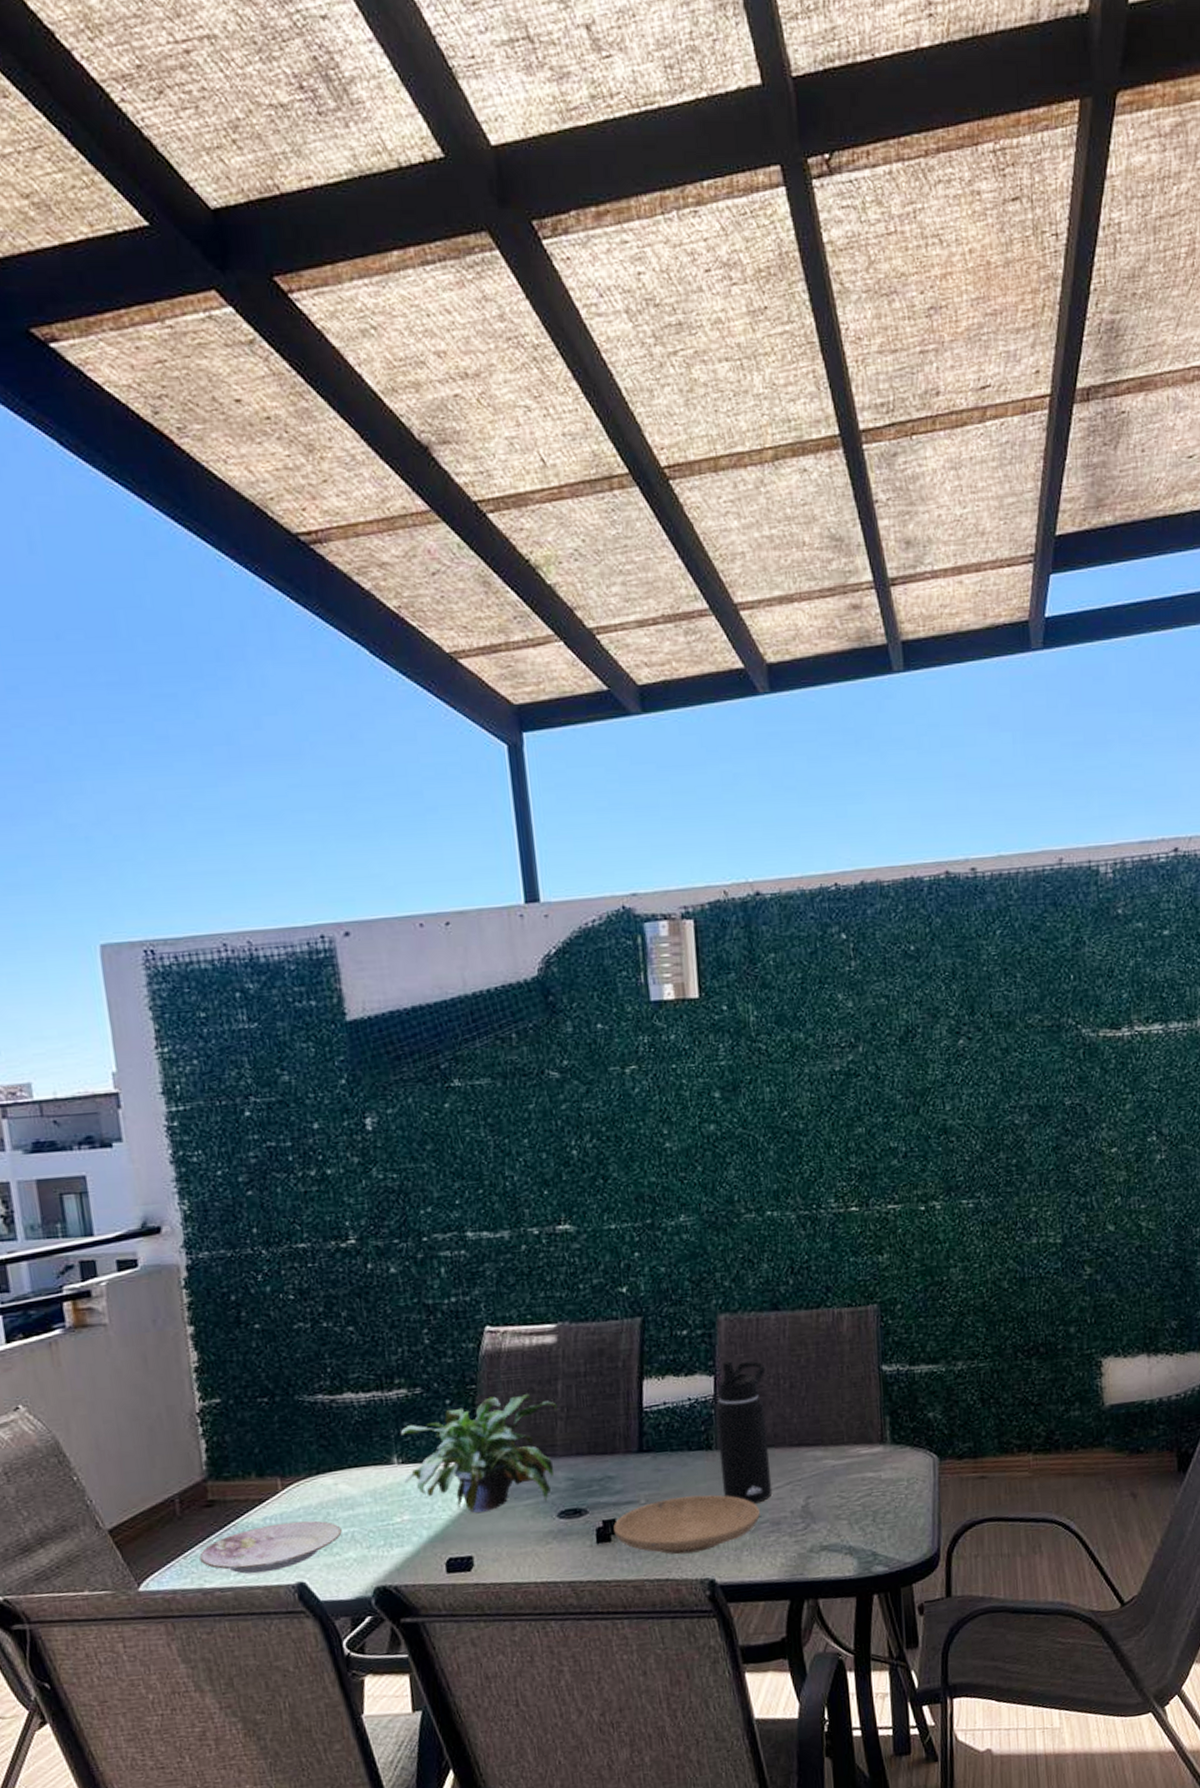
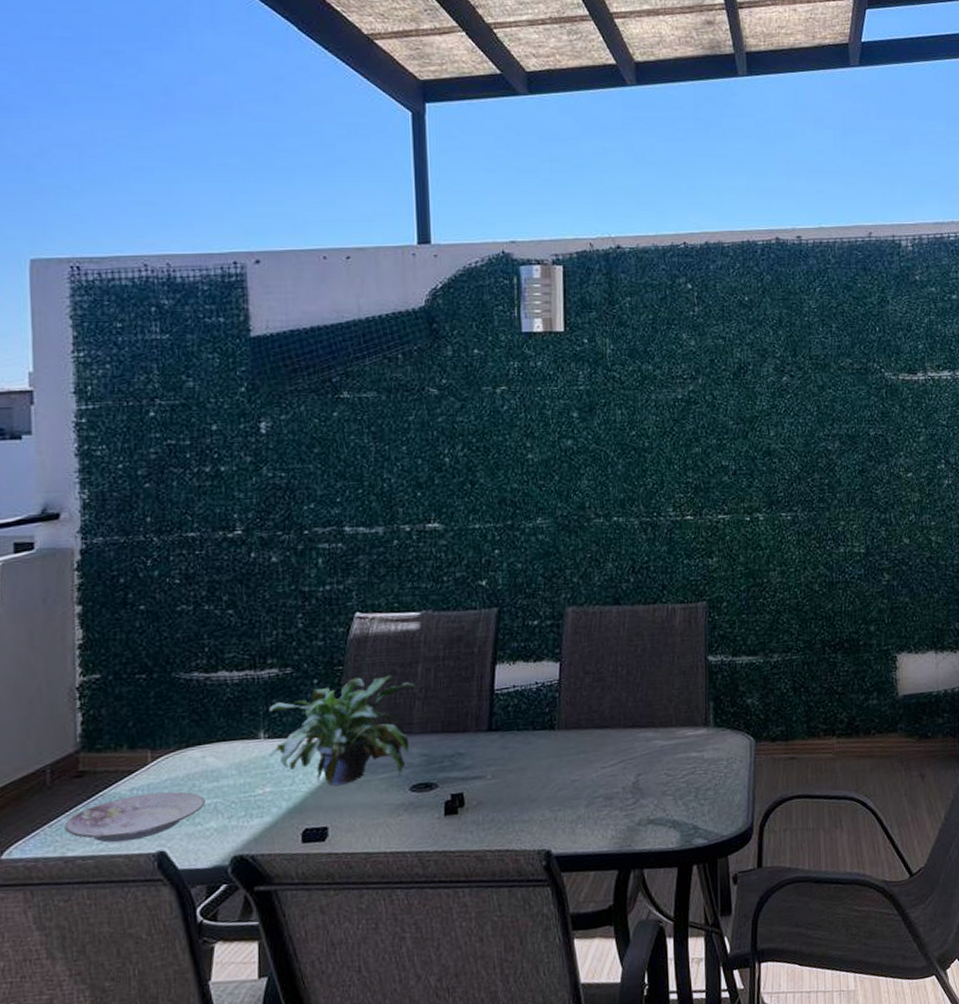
plate: present [613,1495,760,1555] -> none [461,771,595,827]
water bottle: present [715,1360,773,1504] -> none [559,648,607,780]

